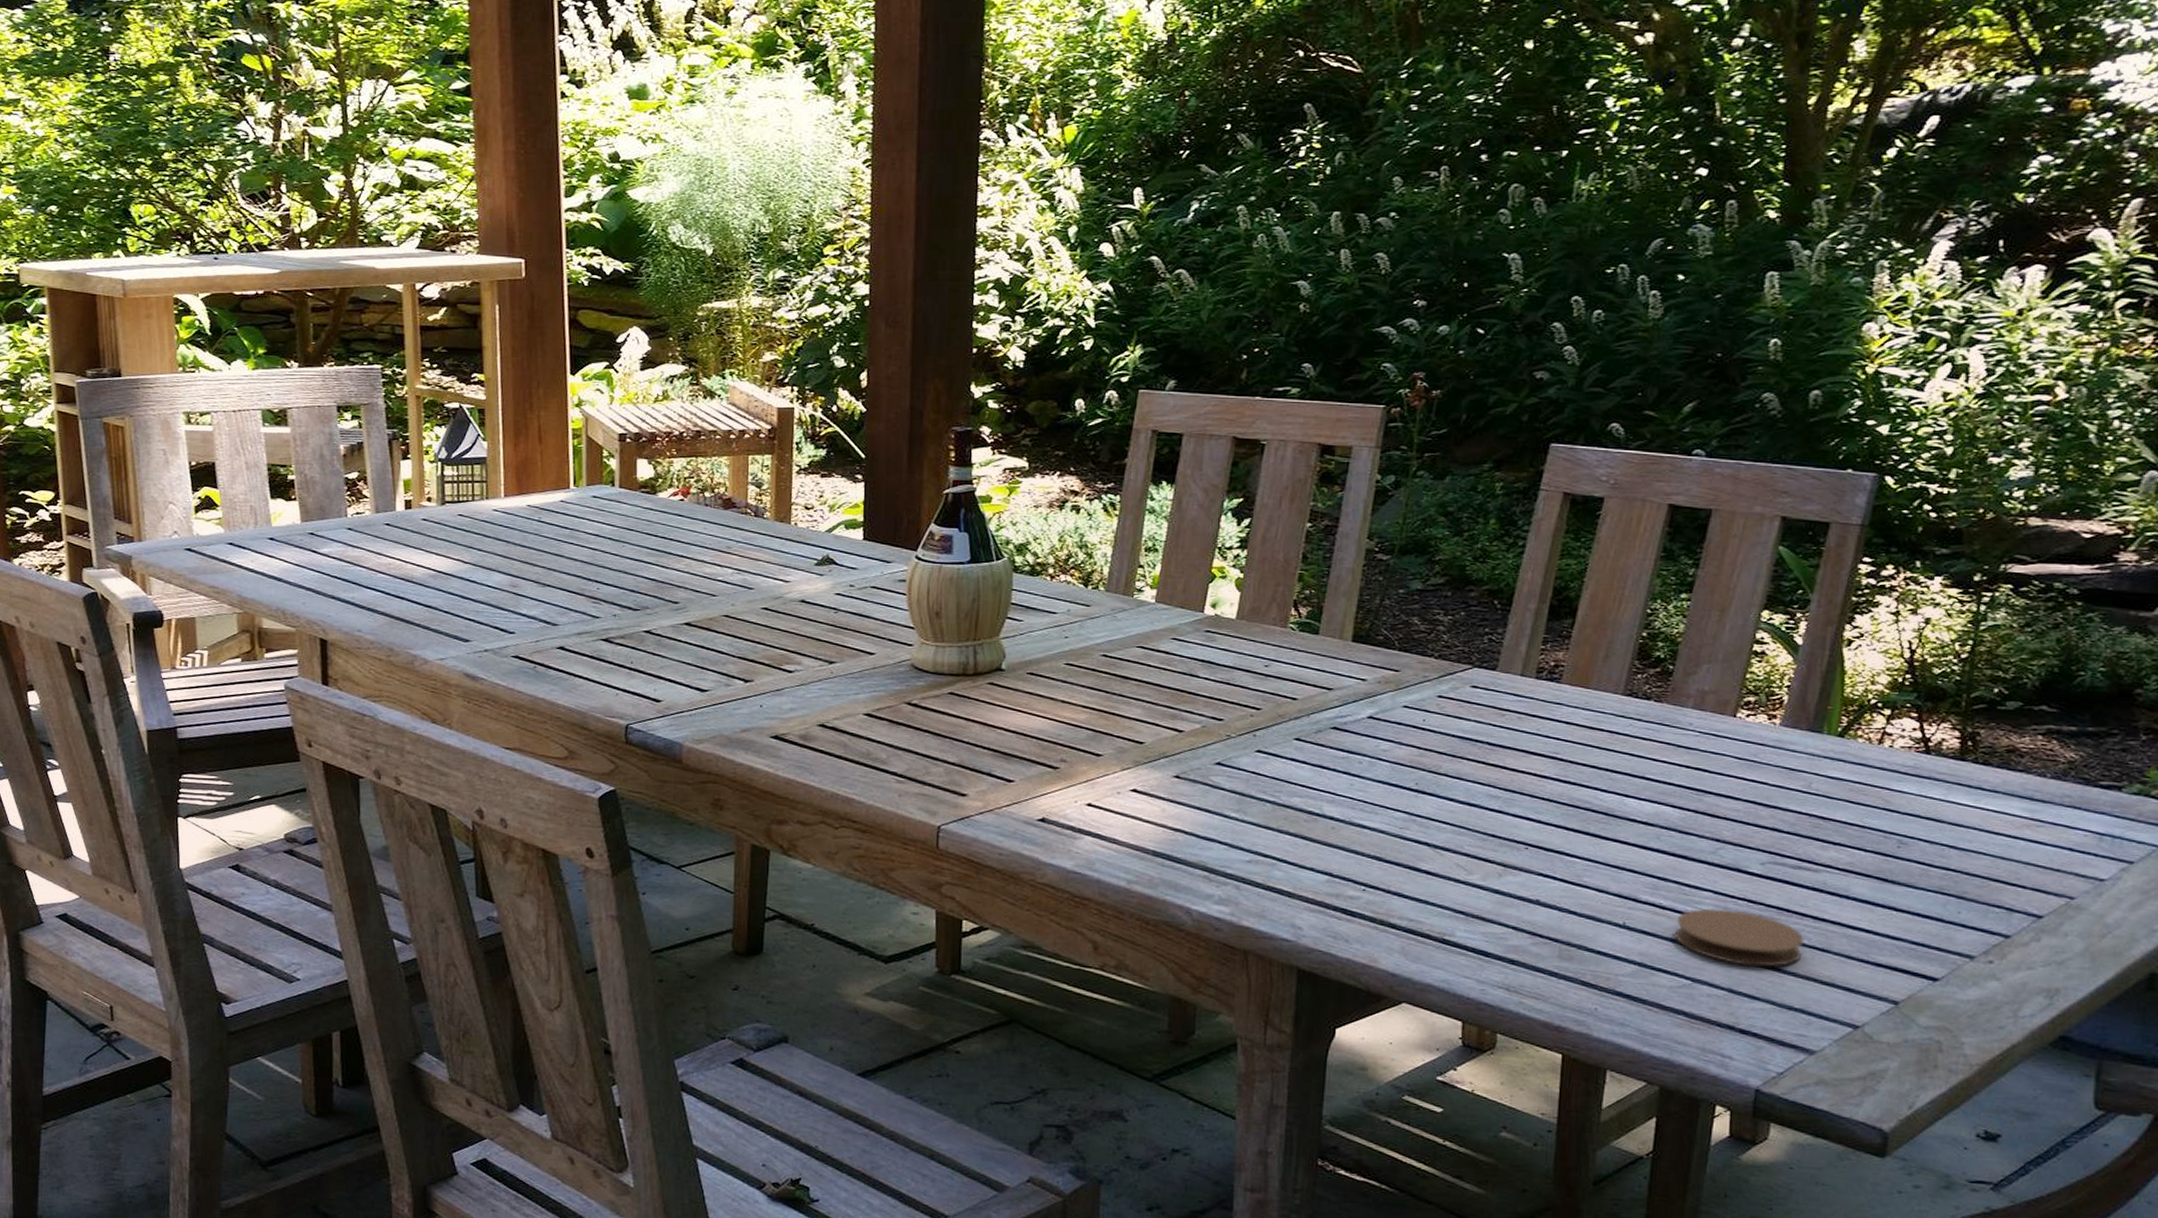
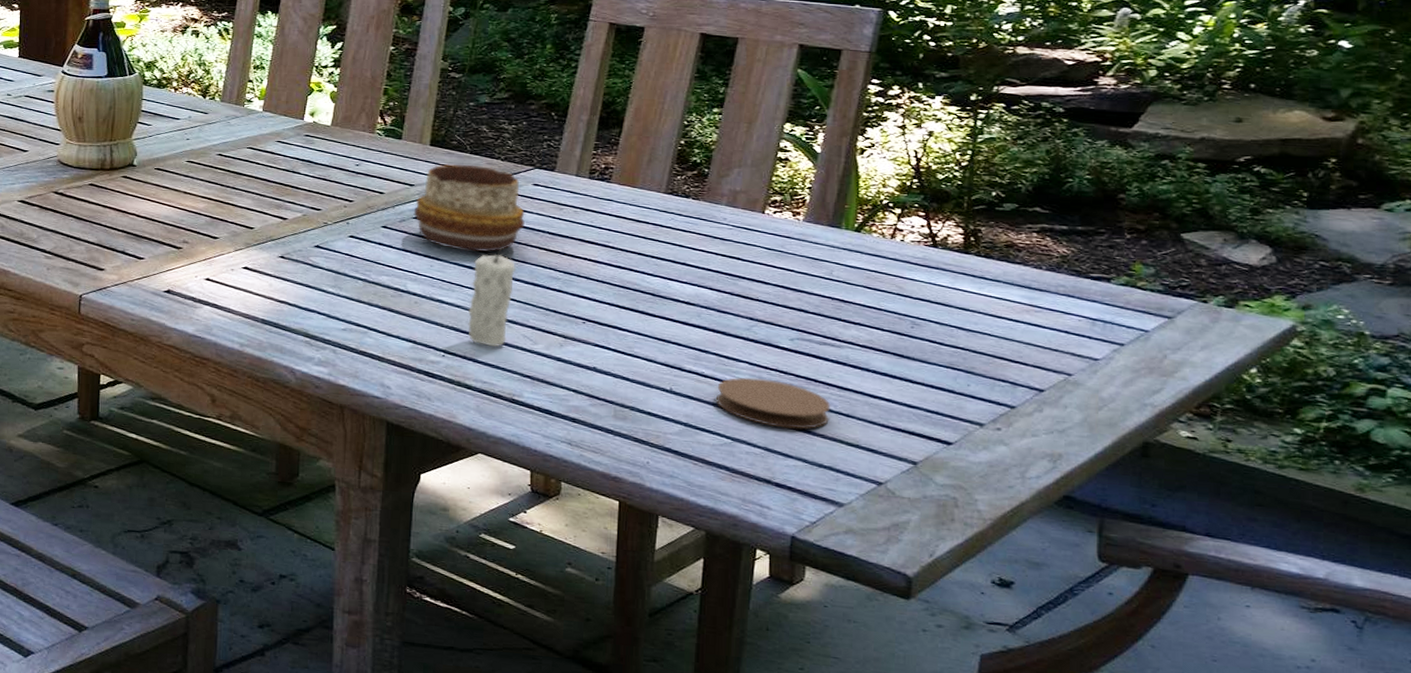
decorative bowl: none [1331,663,1462,768] -> present [413,163,526,253]
candle: none [1392,756,1449,878] -> present [468,242,515,346]

